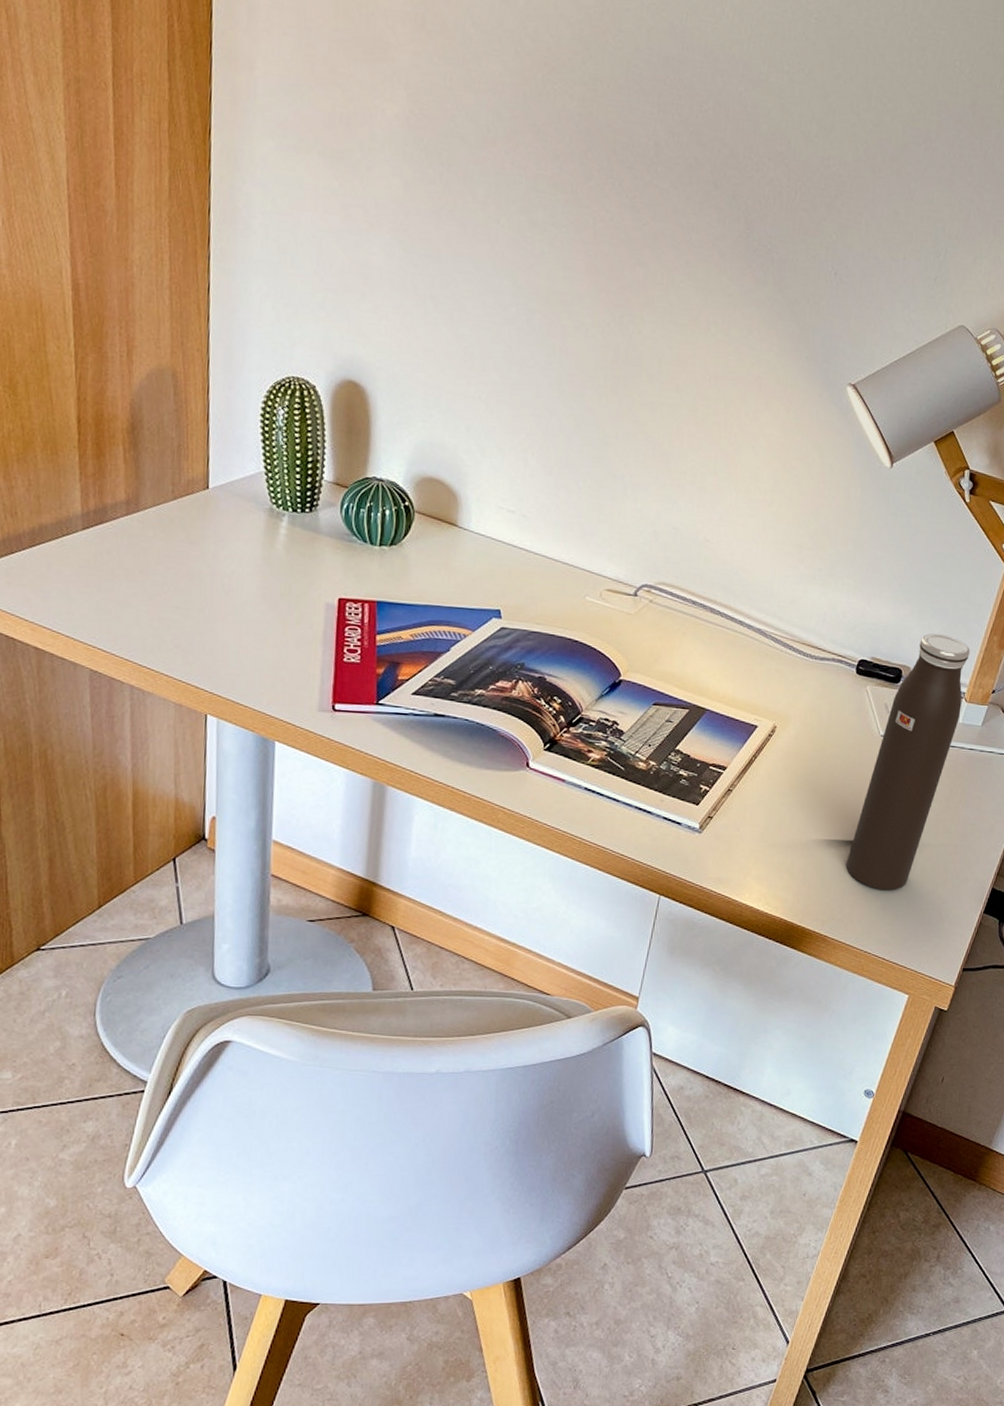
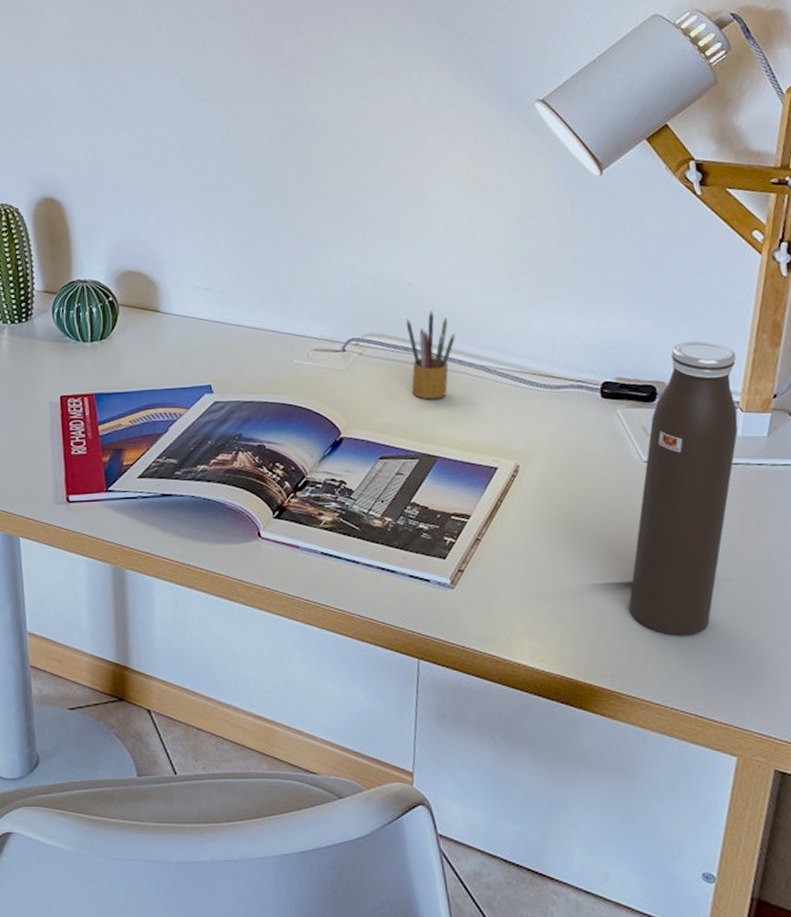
pencil box: none [693,569,740,655] -> present [406,310,455,400]

